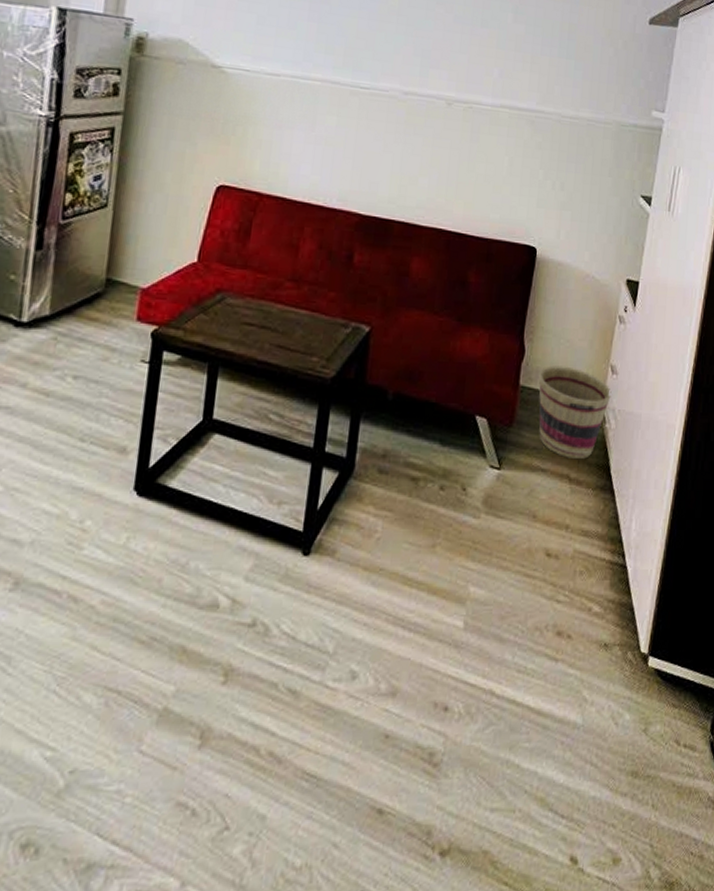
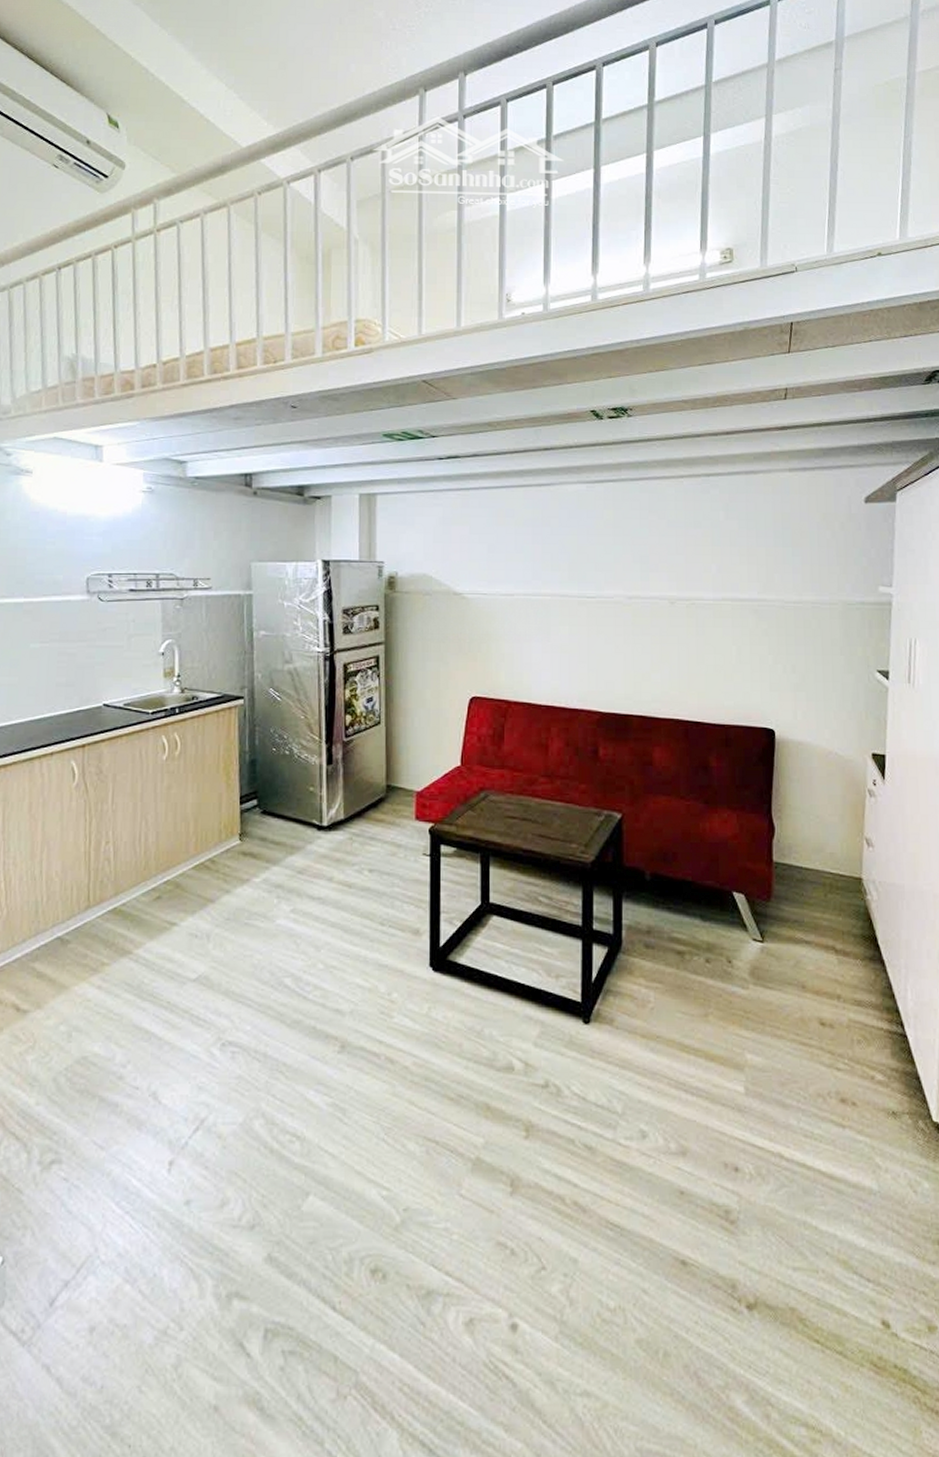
basket: present [538,365,612,460] -> none [792,841,870,932]

